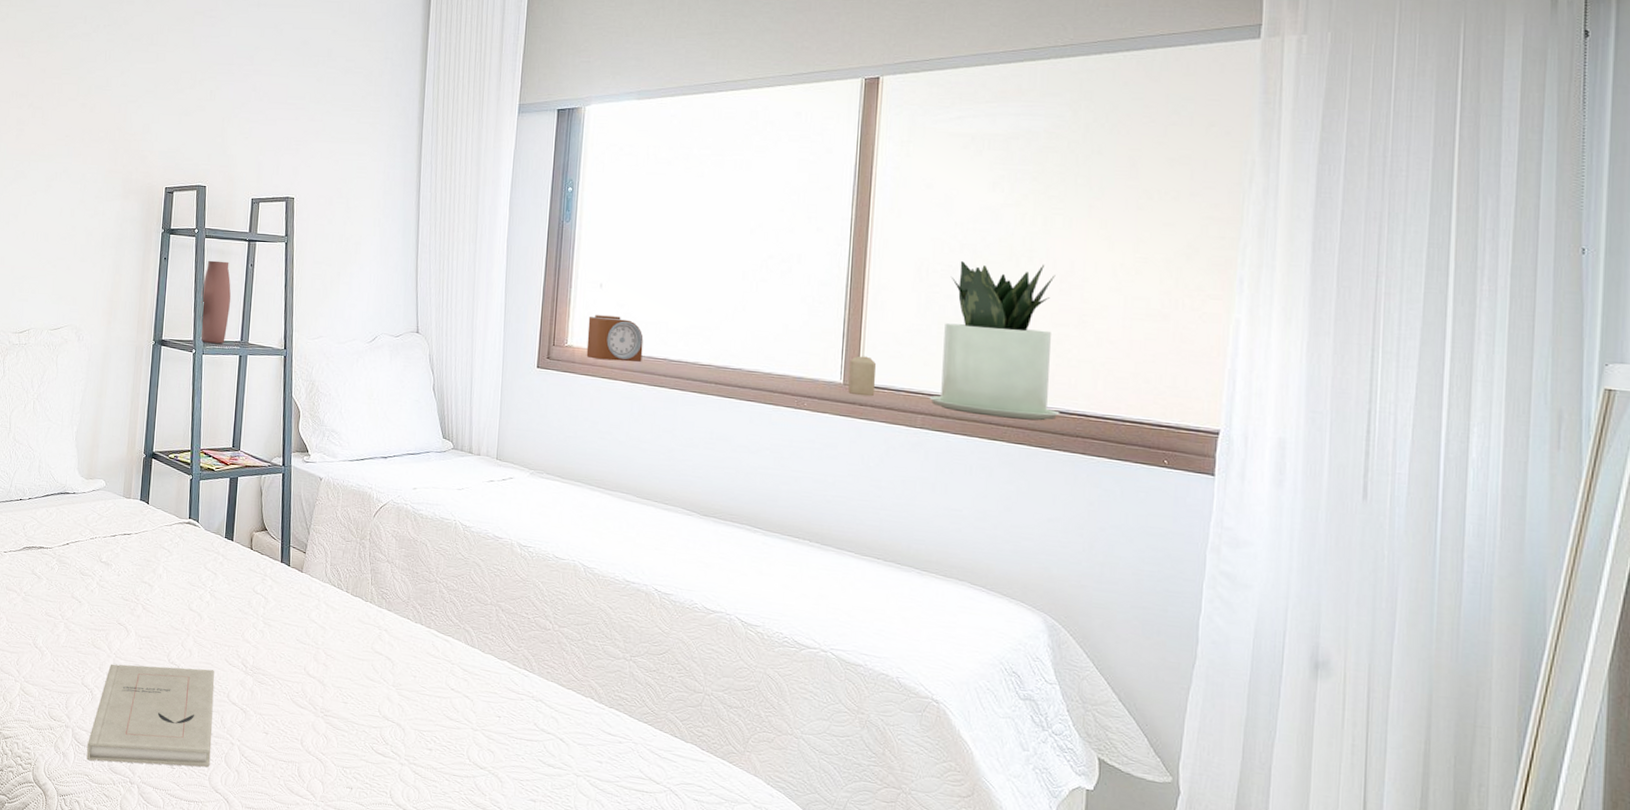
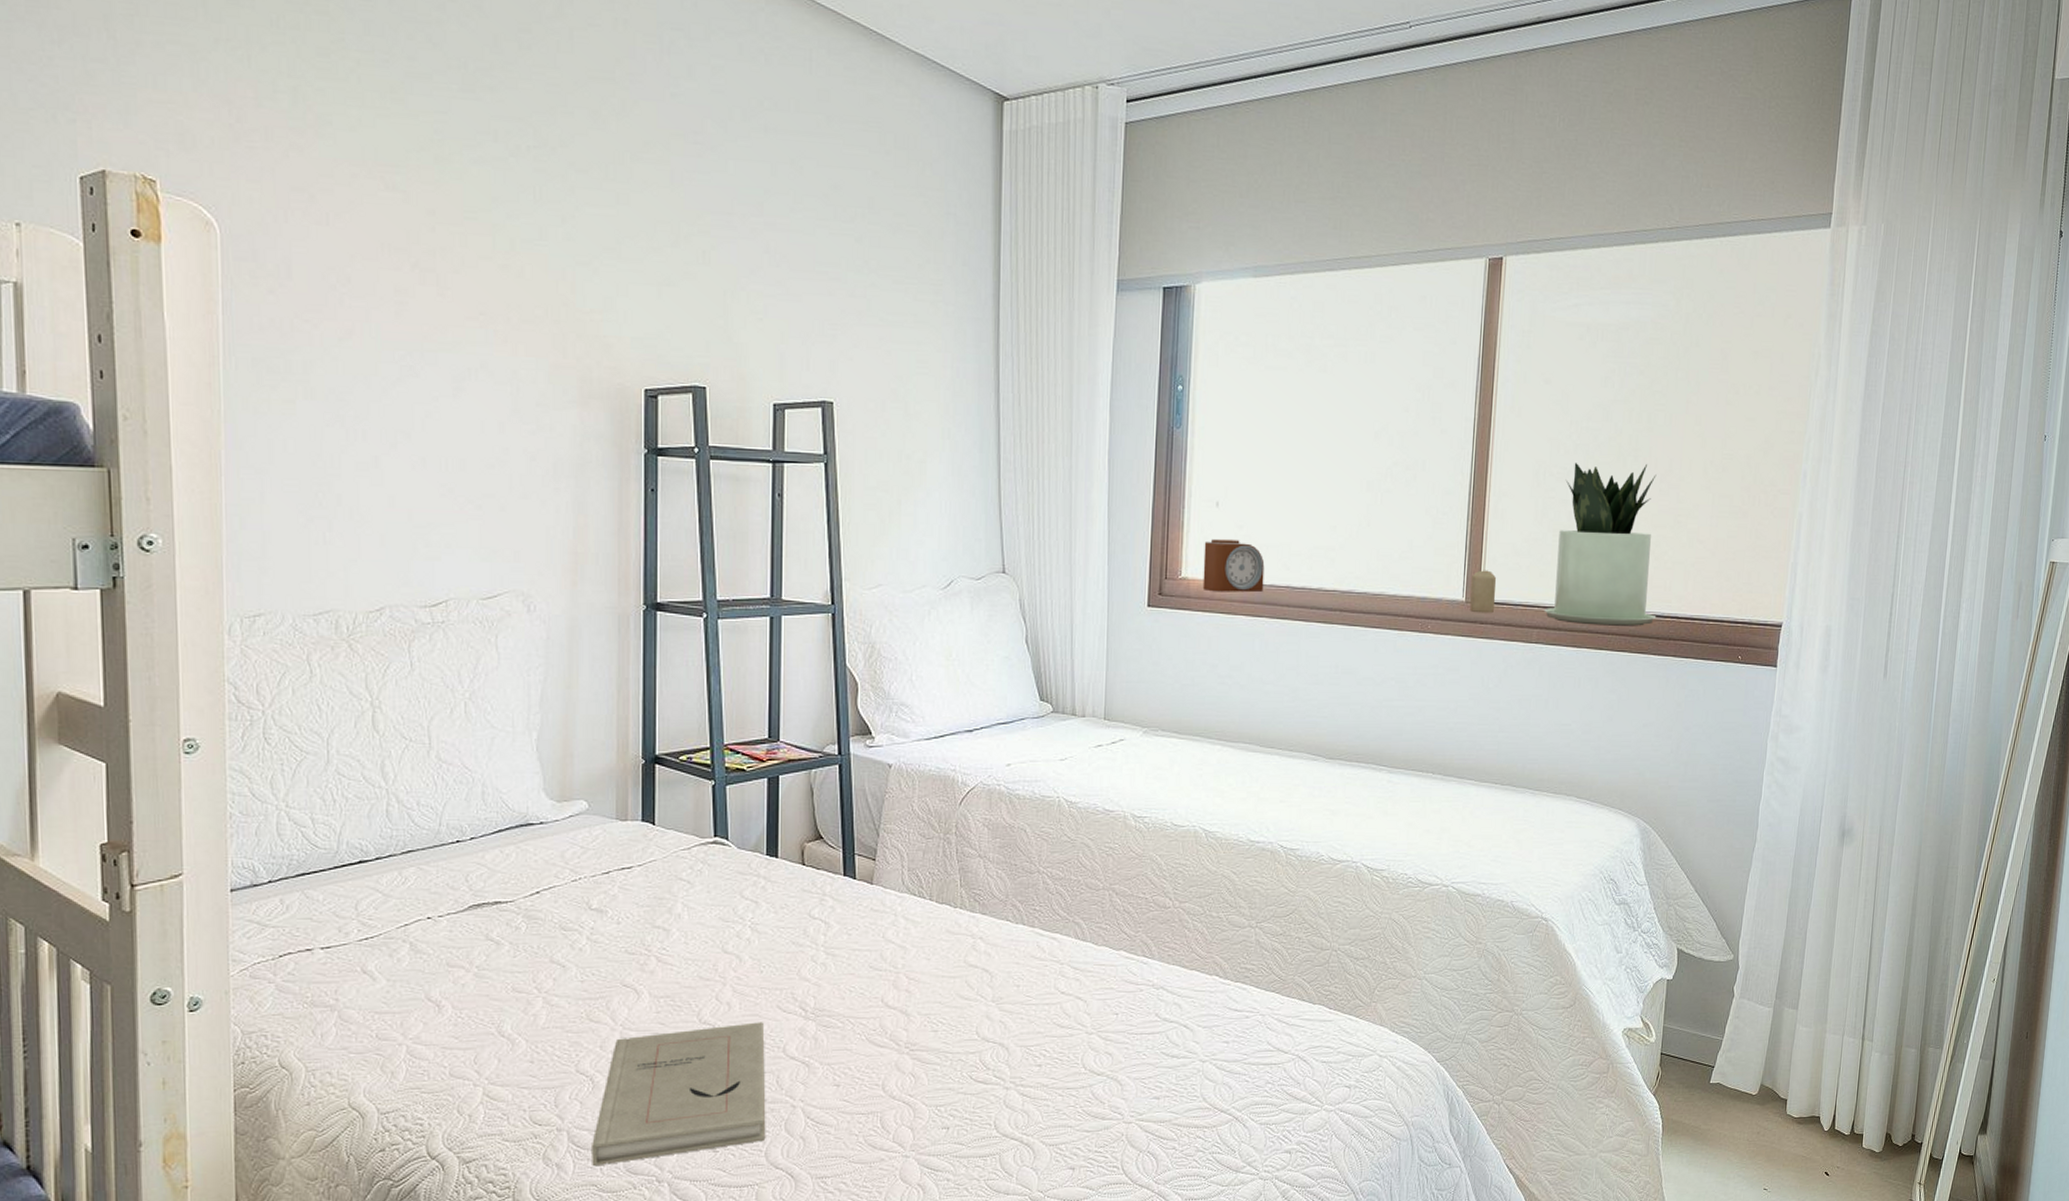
vase: present [200,260,231,344] -> none [710,490,754,604]

